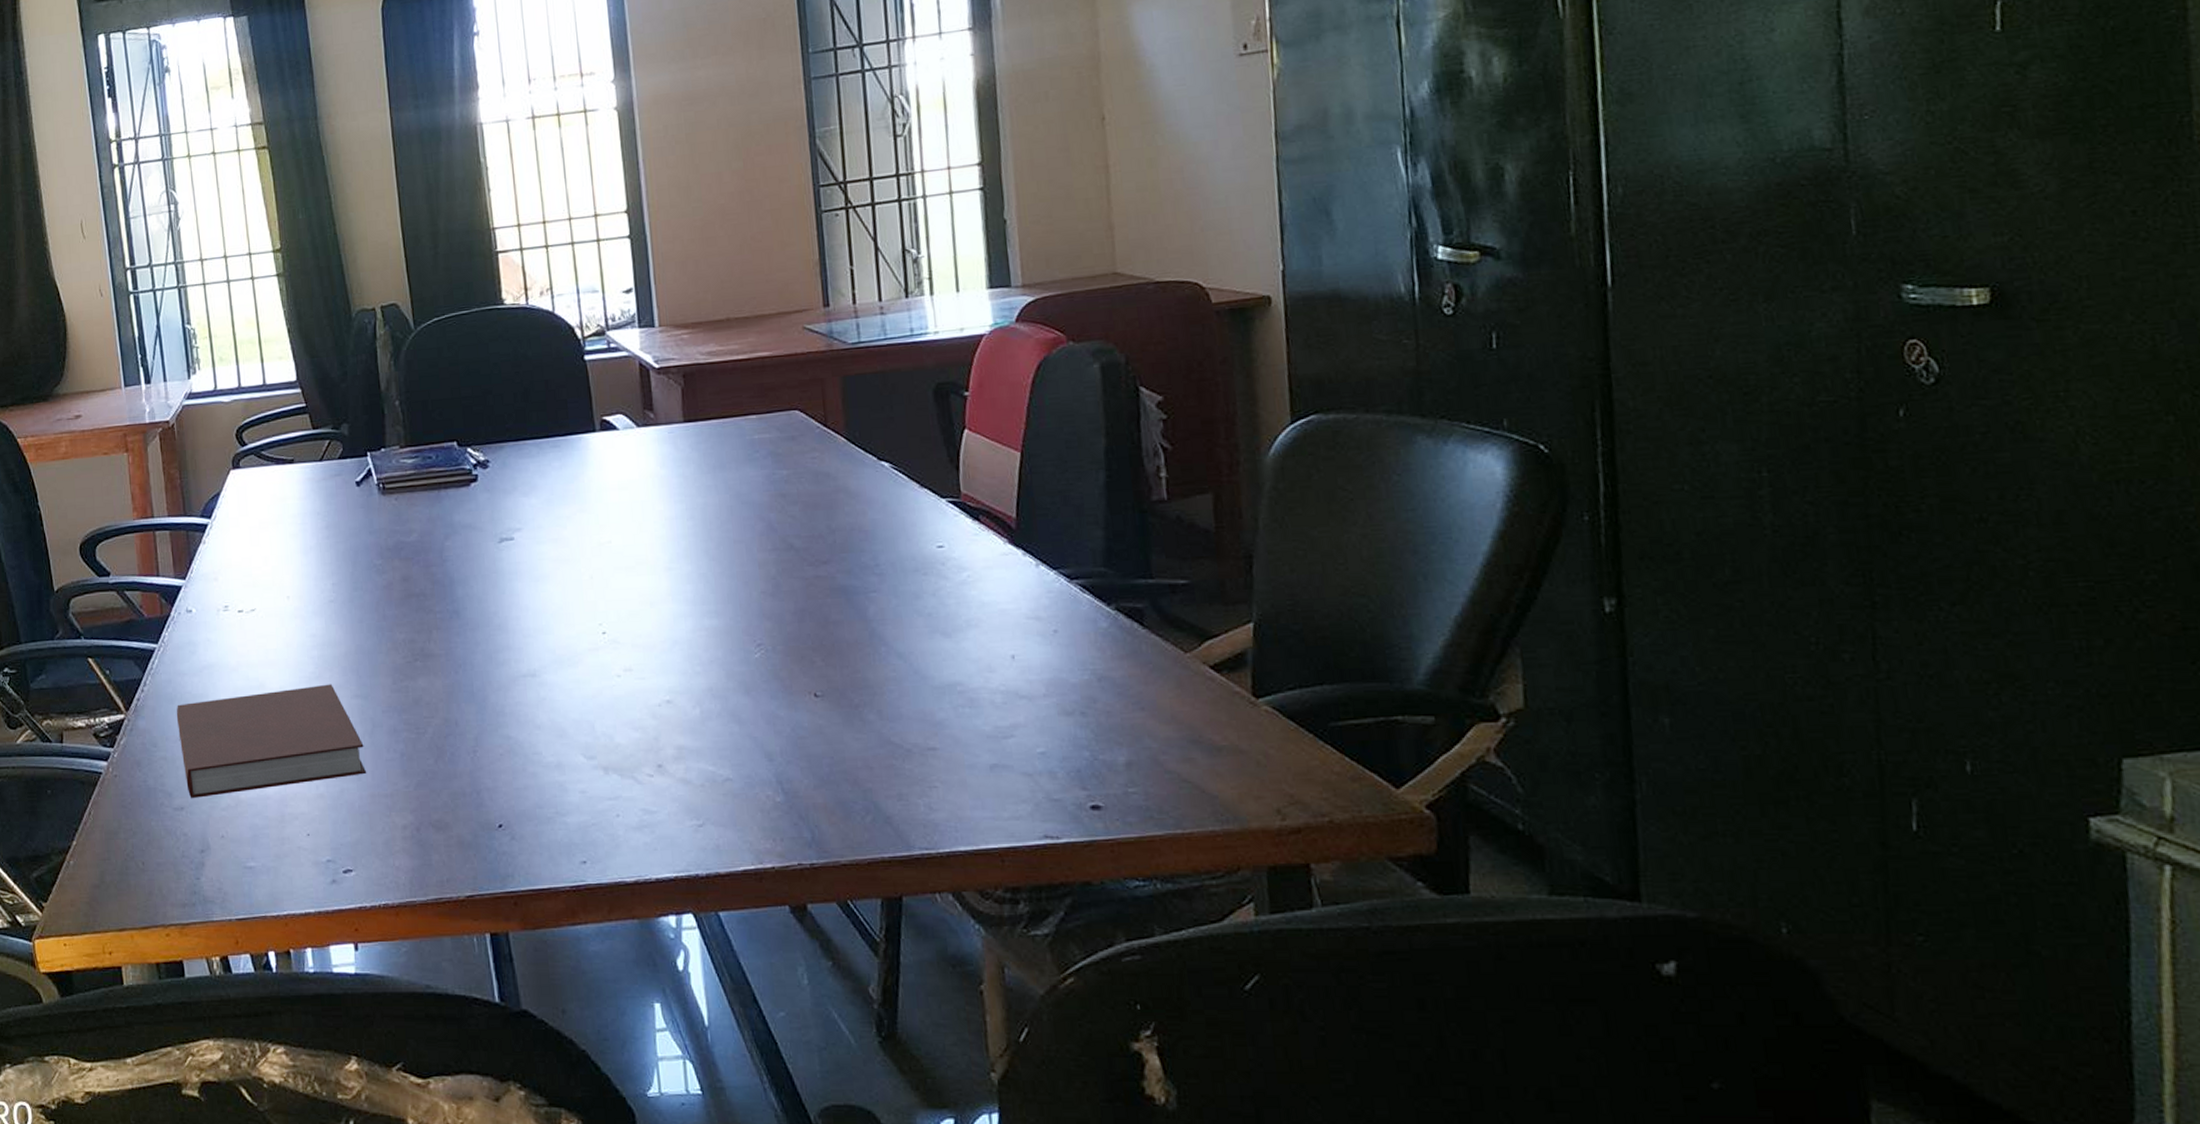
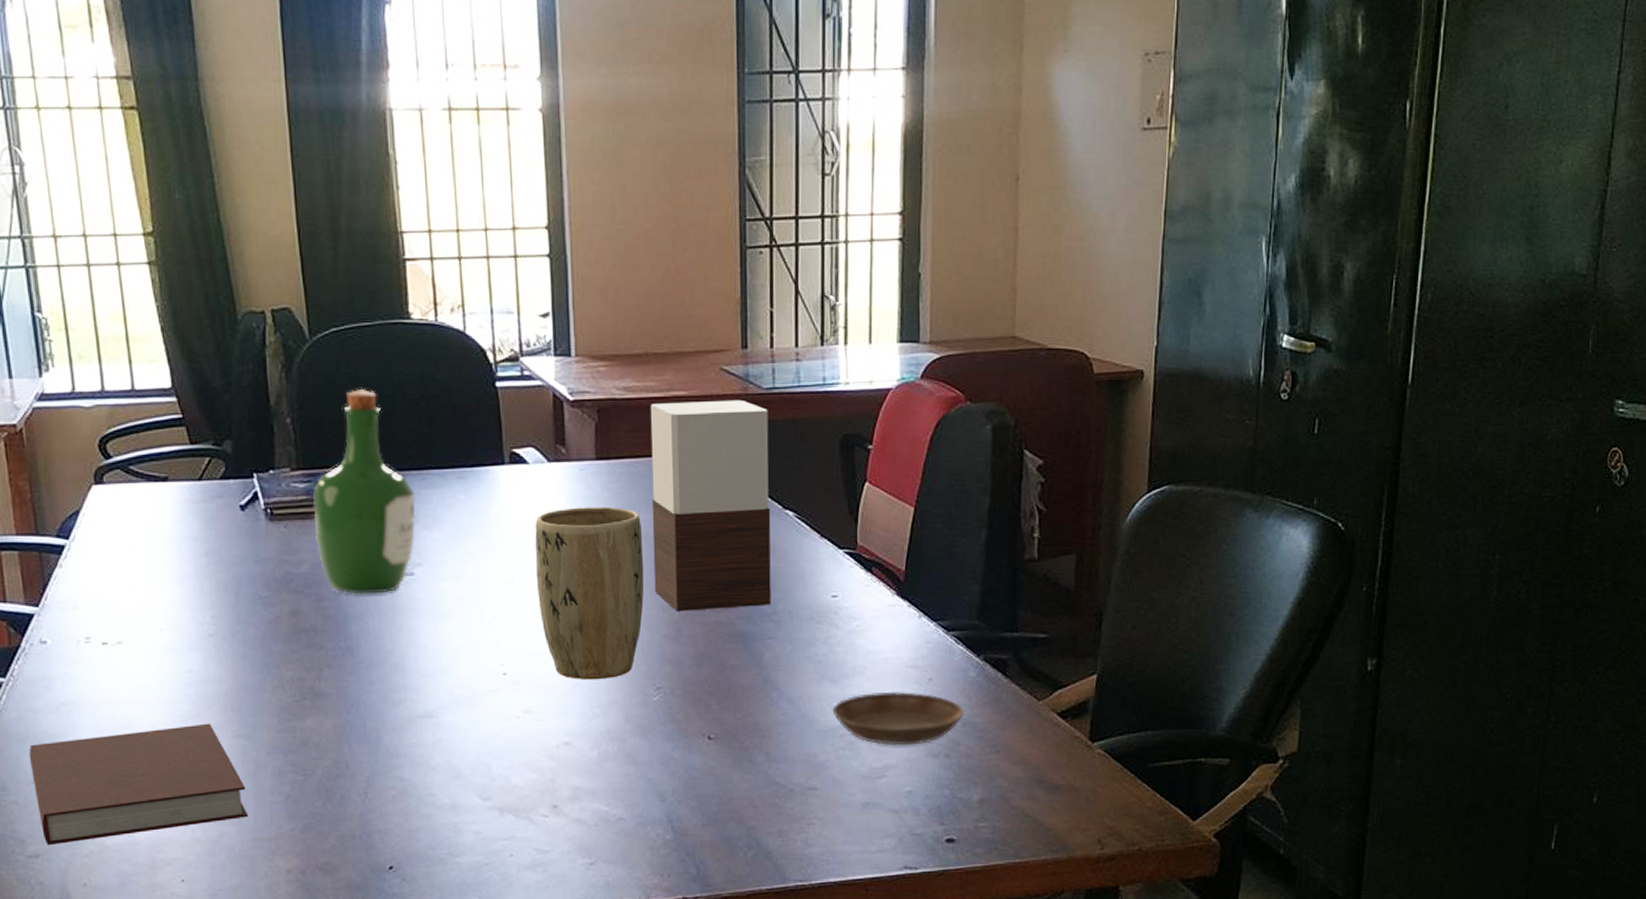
wine bottle: none [420,370,514,560] -> present [313,388,416,594]
plant pot: none [627,466,739,638] -> present [535,506,644,680]
display case: none [734,356,873,567] -> present [650,399,772,612]
saucer: none [947,644,1098,703] -> present [832,691,963,746]

